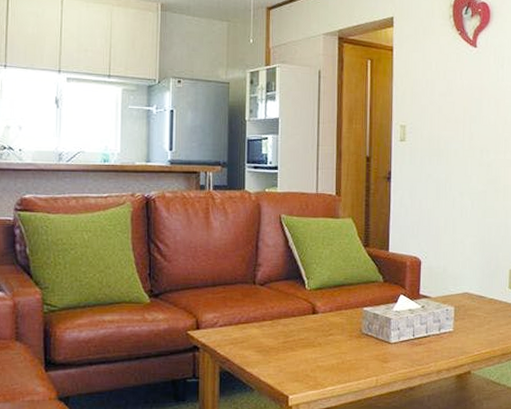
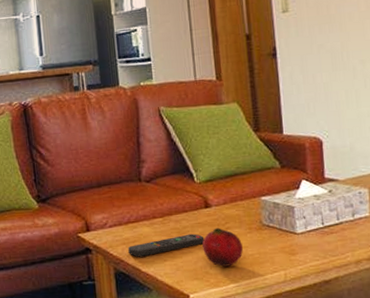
remote control: none [235,338,309,357] -> present [128,233,205,257]
fruit: none [306,333,342,370] -> present [202,227,243,267]

